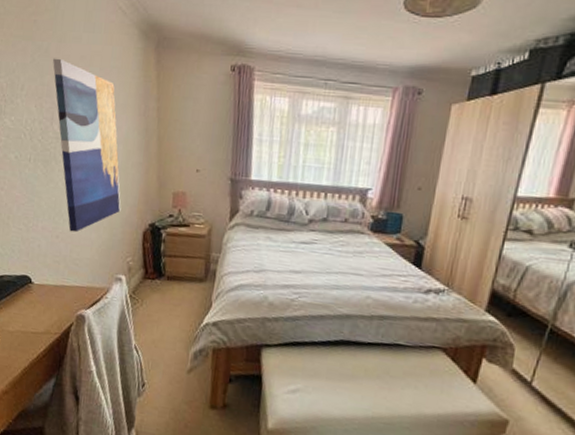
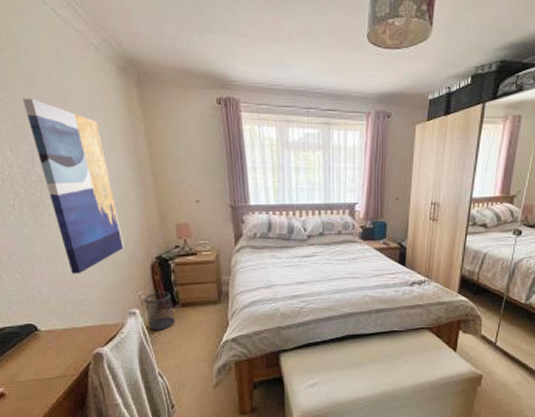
wastebasket: none [131,260,159,302] -> present [144,291,176,330]

